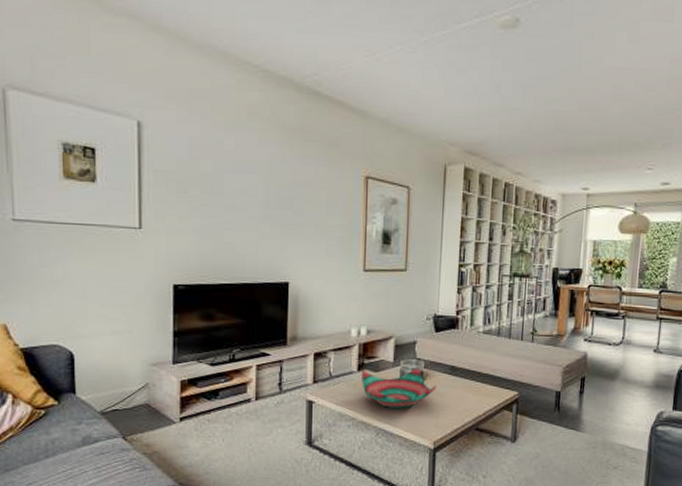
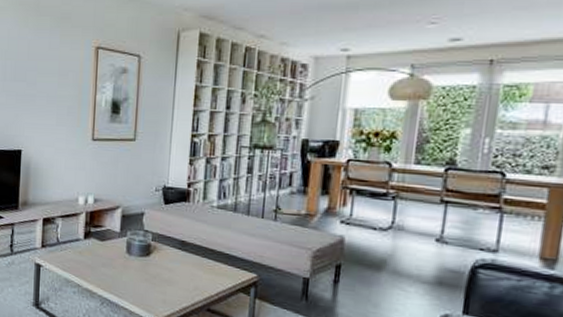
decorative bowl: present [361,367,437,409] -> none [87,239,165,280]

